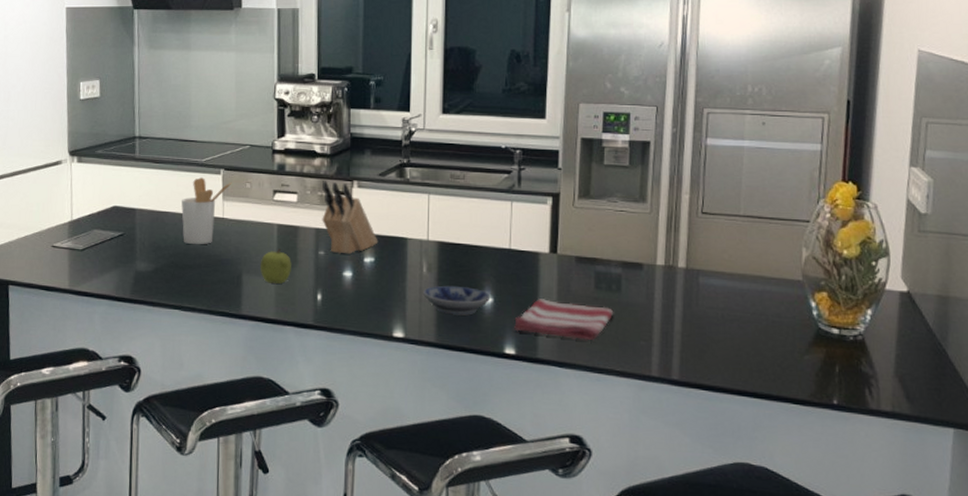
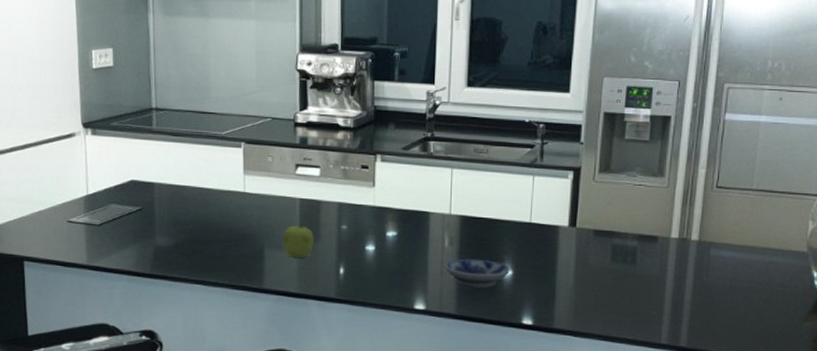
utensil holder: present [181,177,232,244] -> none [201,151,253,219]
knife block: present [322,181,378,254] -> none [345,155,401,229]
dish towel: present [513,299,614,340] -> none [531,271,628,310]

